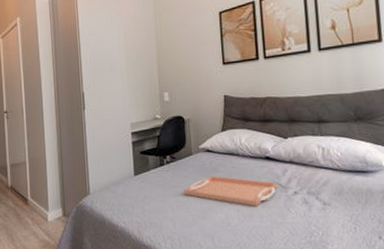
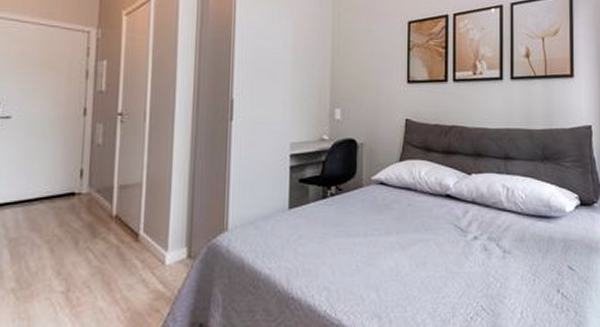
serving tray: present [183,176,277,207] -> none [348,214,456,253]

